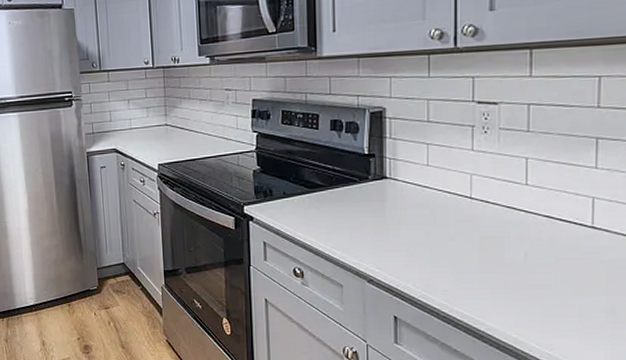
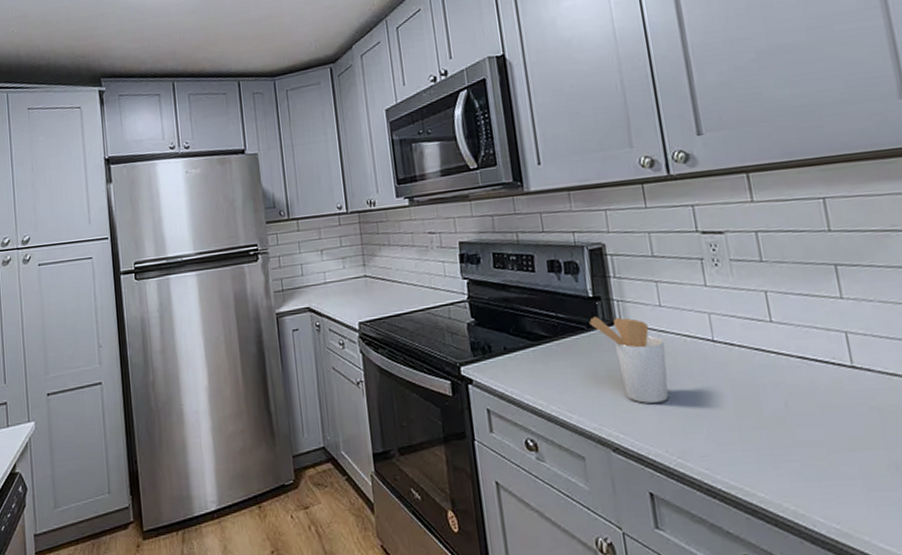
utensil holder: none [362,171,426,246] -> present [589,317,669,403]

